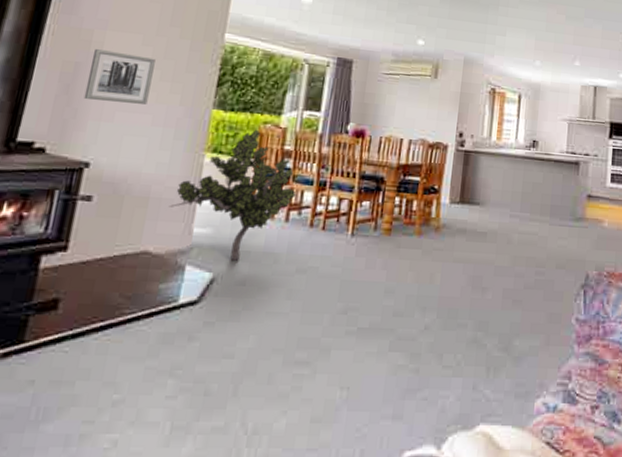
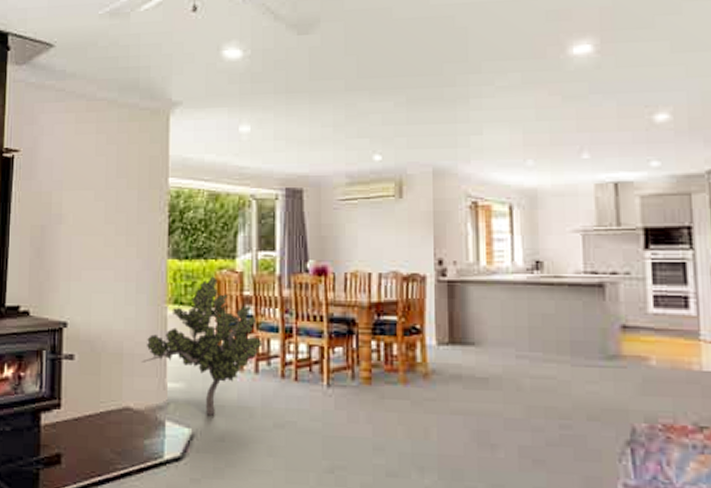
wall art: present [83,49,156,104] -> none [53,210,109,260]

